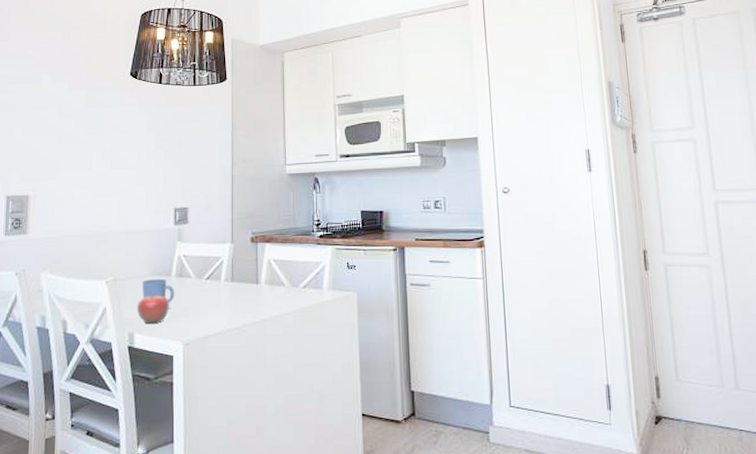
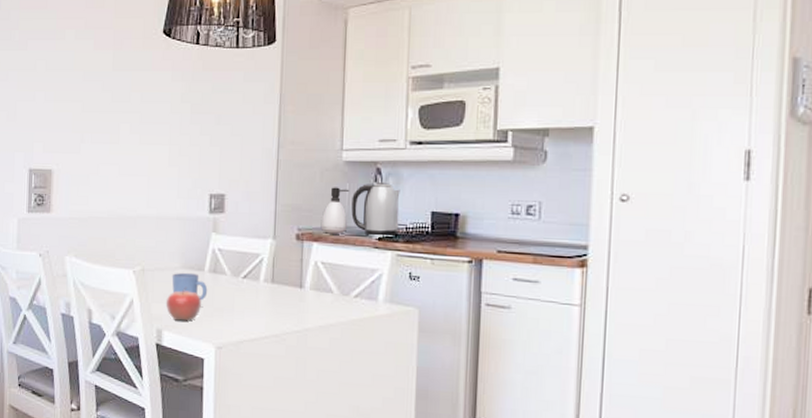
soap dispenser: none [272,195,294,236] -> present [322,187,350,235]
kettle: none [296,189,336,234] -> present [351,181,400,237]

